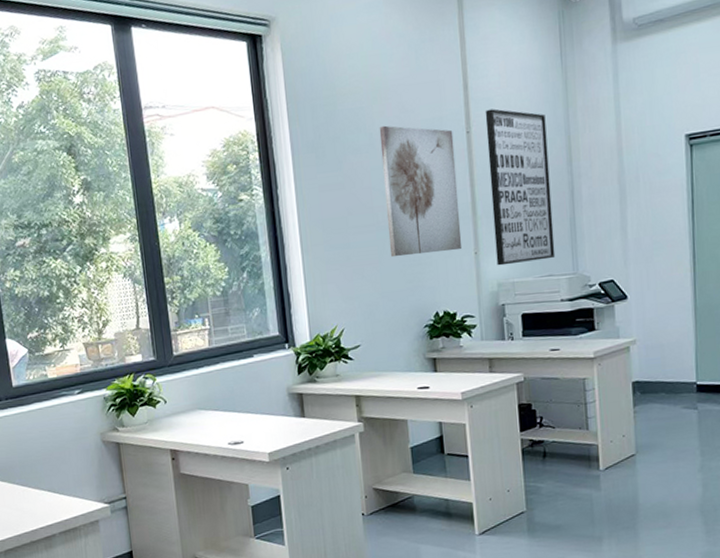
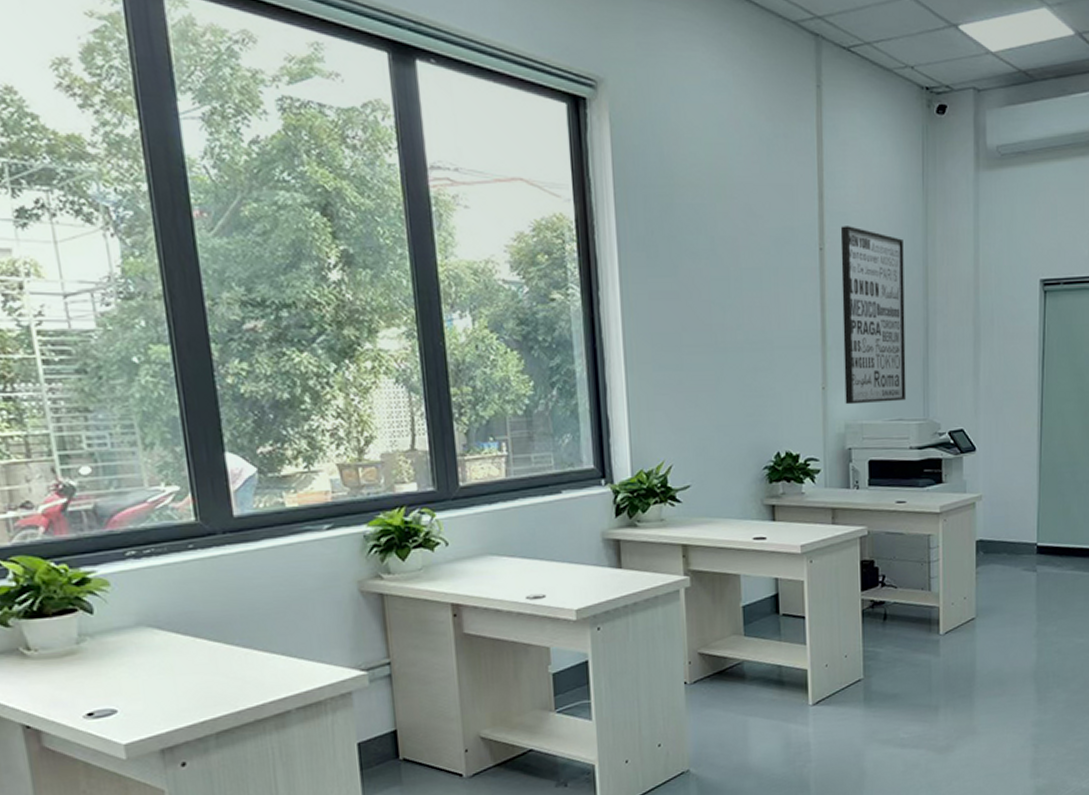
wall art: present [379,125,463,258] -> none [722,229,809,386]

